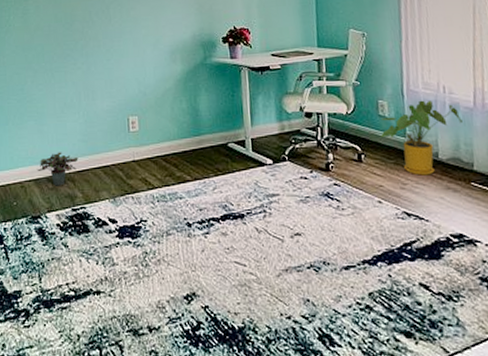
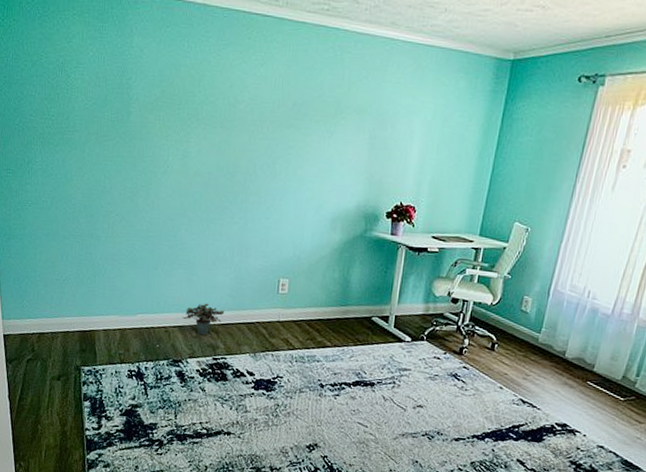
house plant: present [381,100,463,176] -> none [518,301,597,371]

